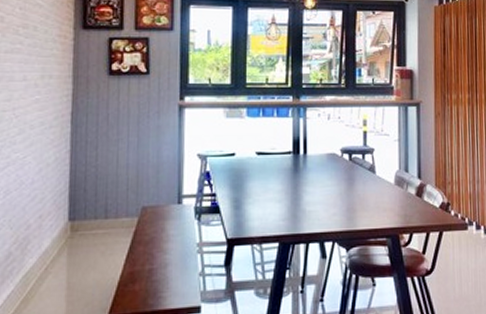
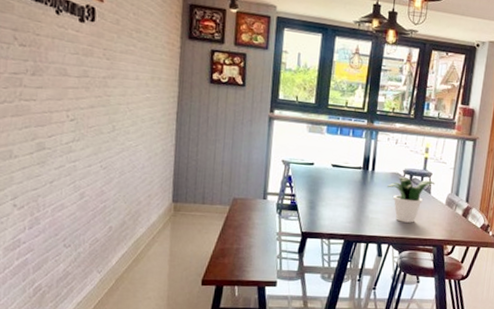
potted plant: none [324,157,379,212] -> present [387,177,435,223]

